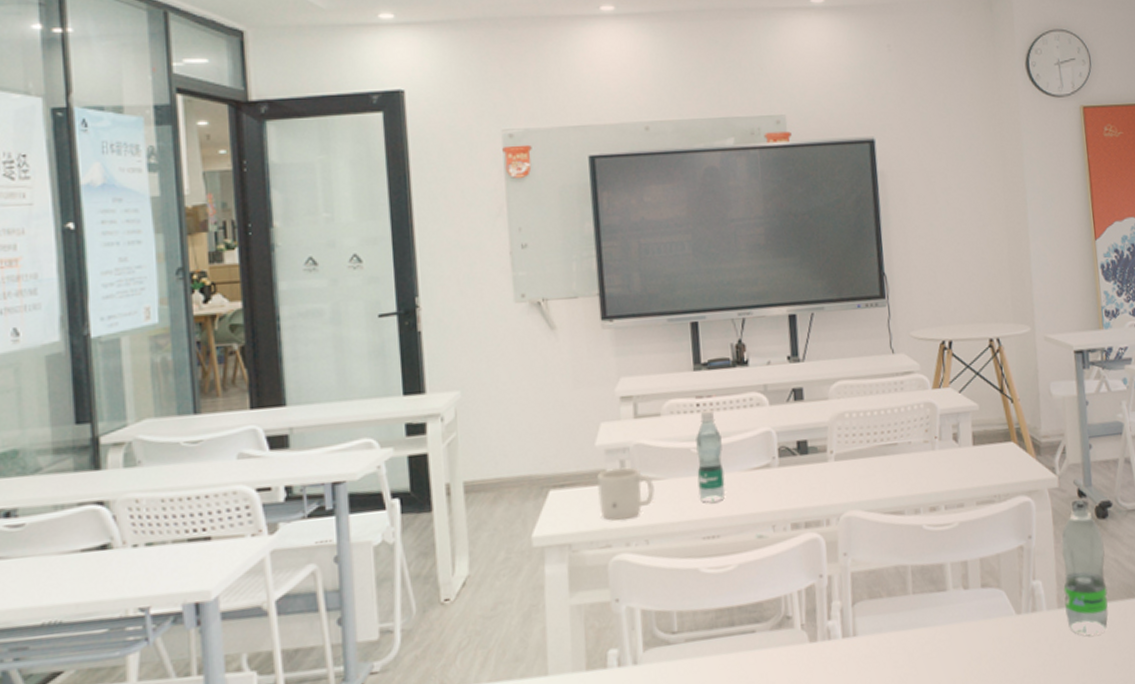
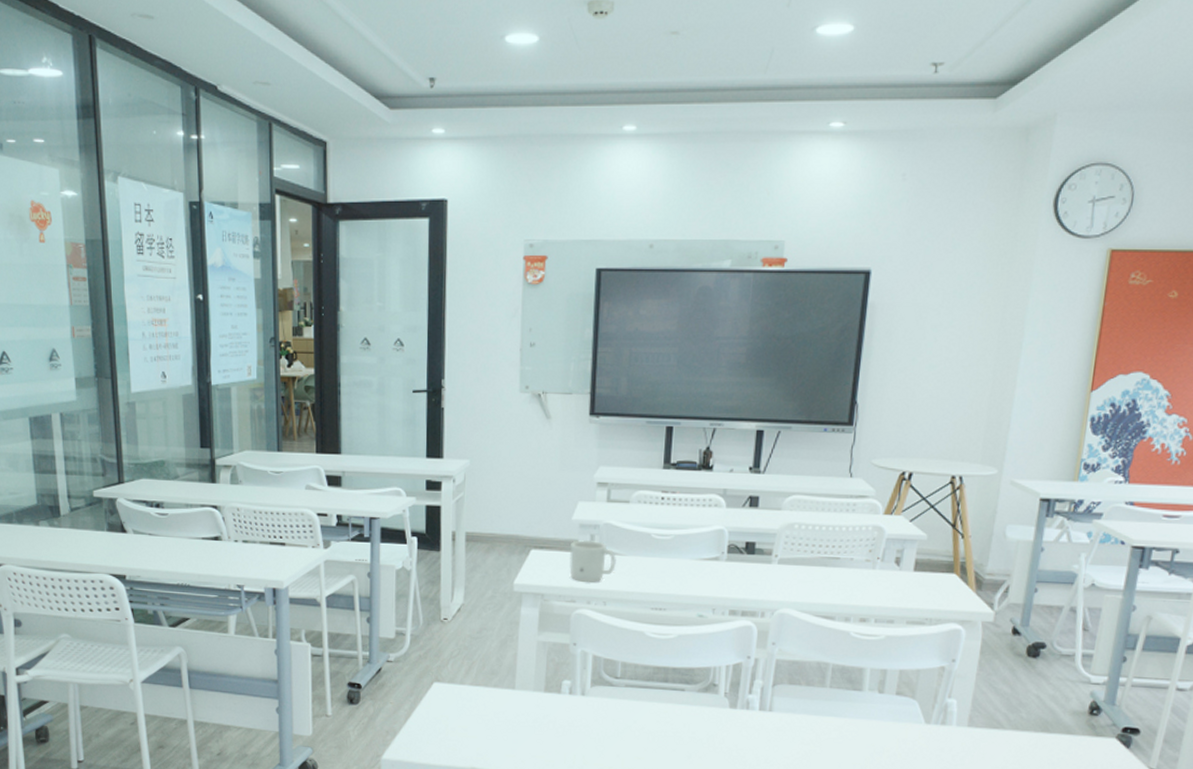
bottle: present [696,409,726,503] -> none [653,503,679,582]
bottle: present [1061,500,1109,636] -> none [974,637,1029,757]

